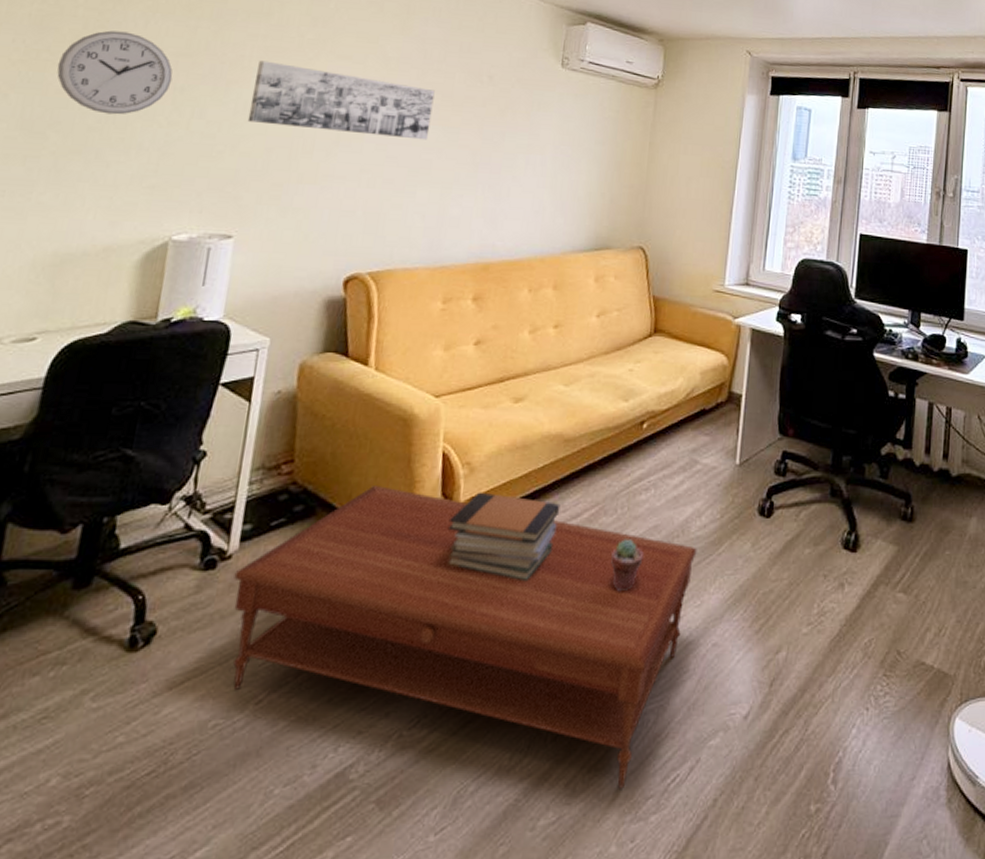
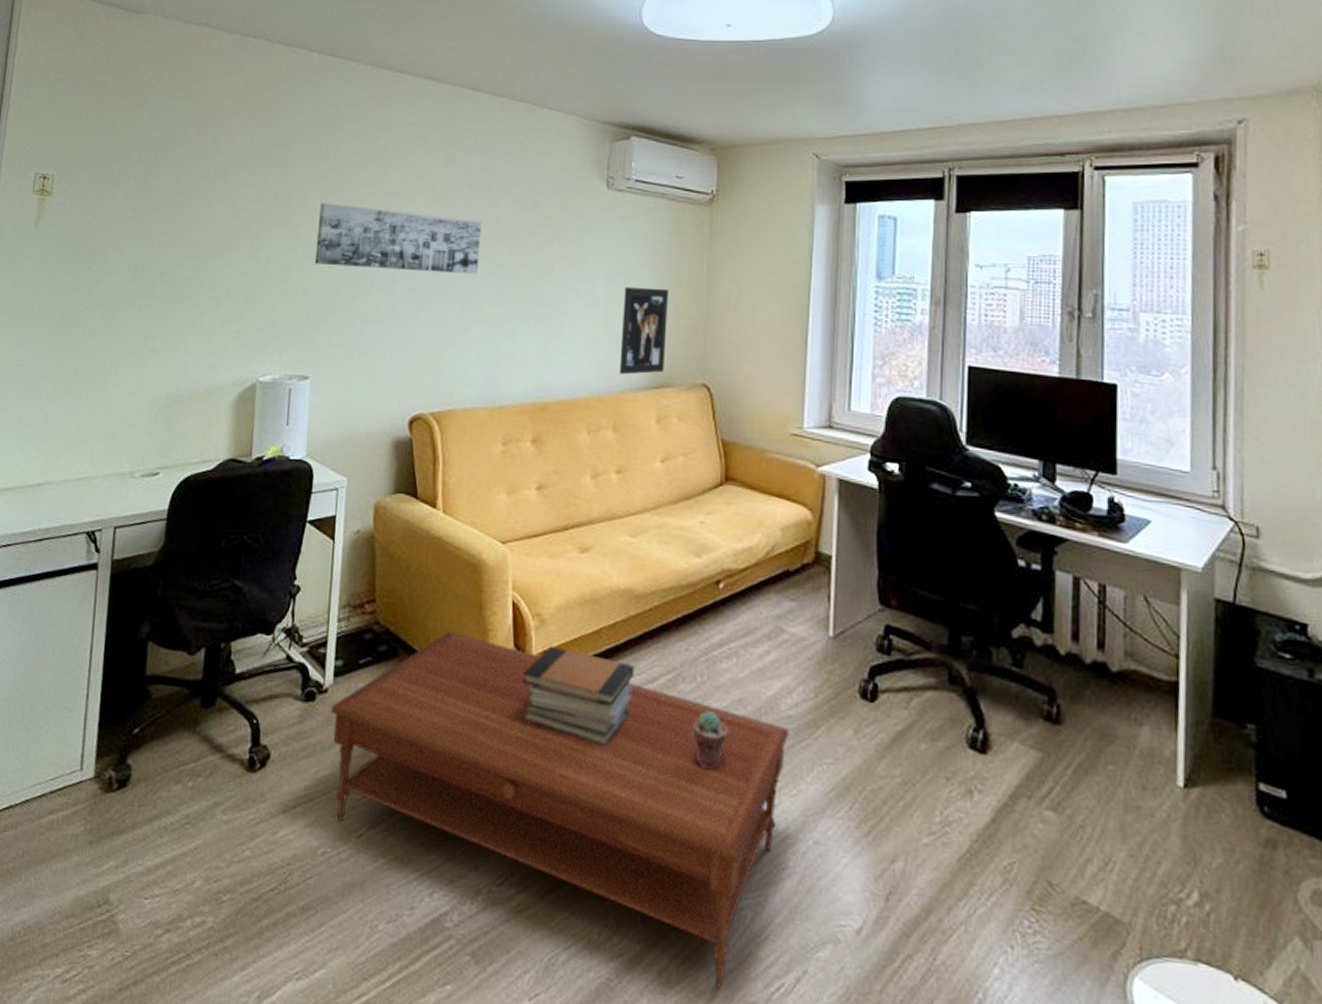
wall clock: present [57,30,173,115] -> none [158,184,250,264]
wall art: none [562,158,613,238] -> present [619,287,668,375]

